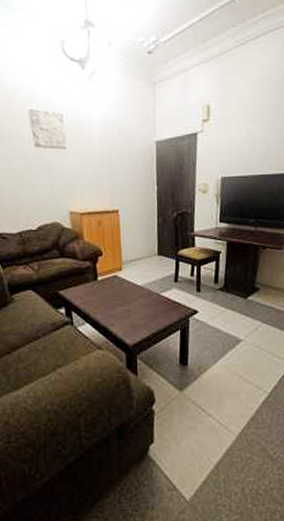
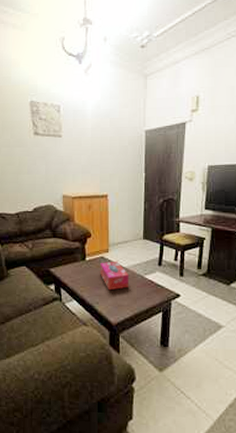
tissue box: none [113,279,144,311] -> present [100,261,128,291]

